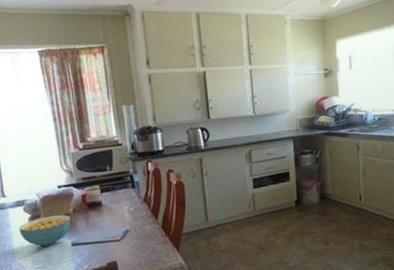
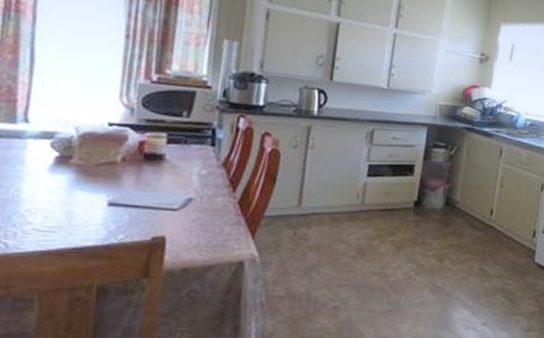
cereal bowl: present [19,215,71,247] -> none [36,159,116,200]

